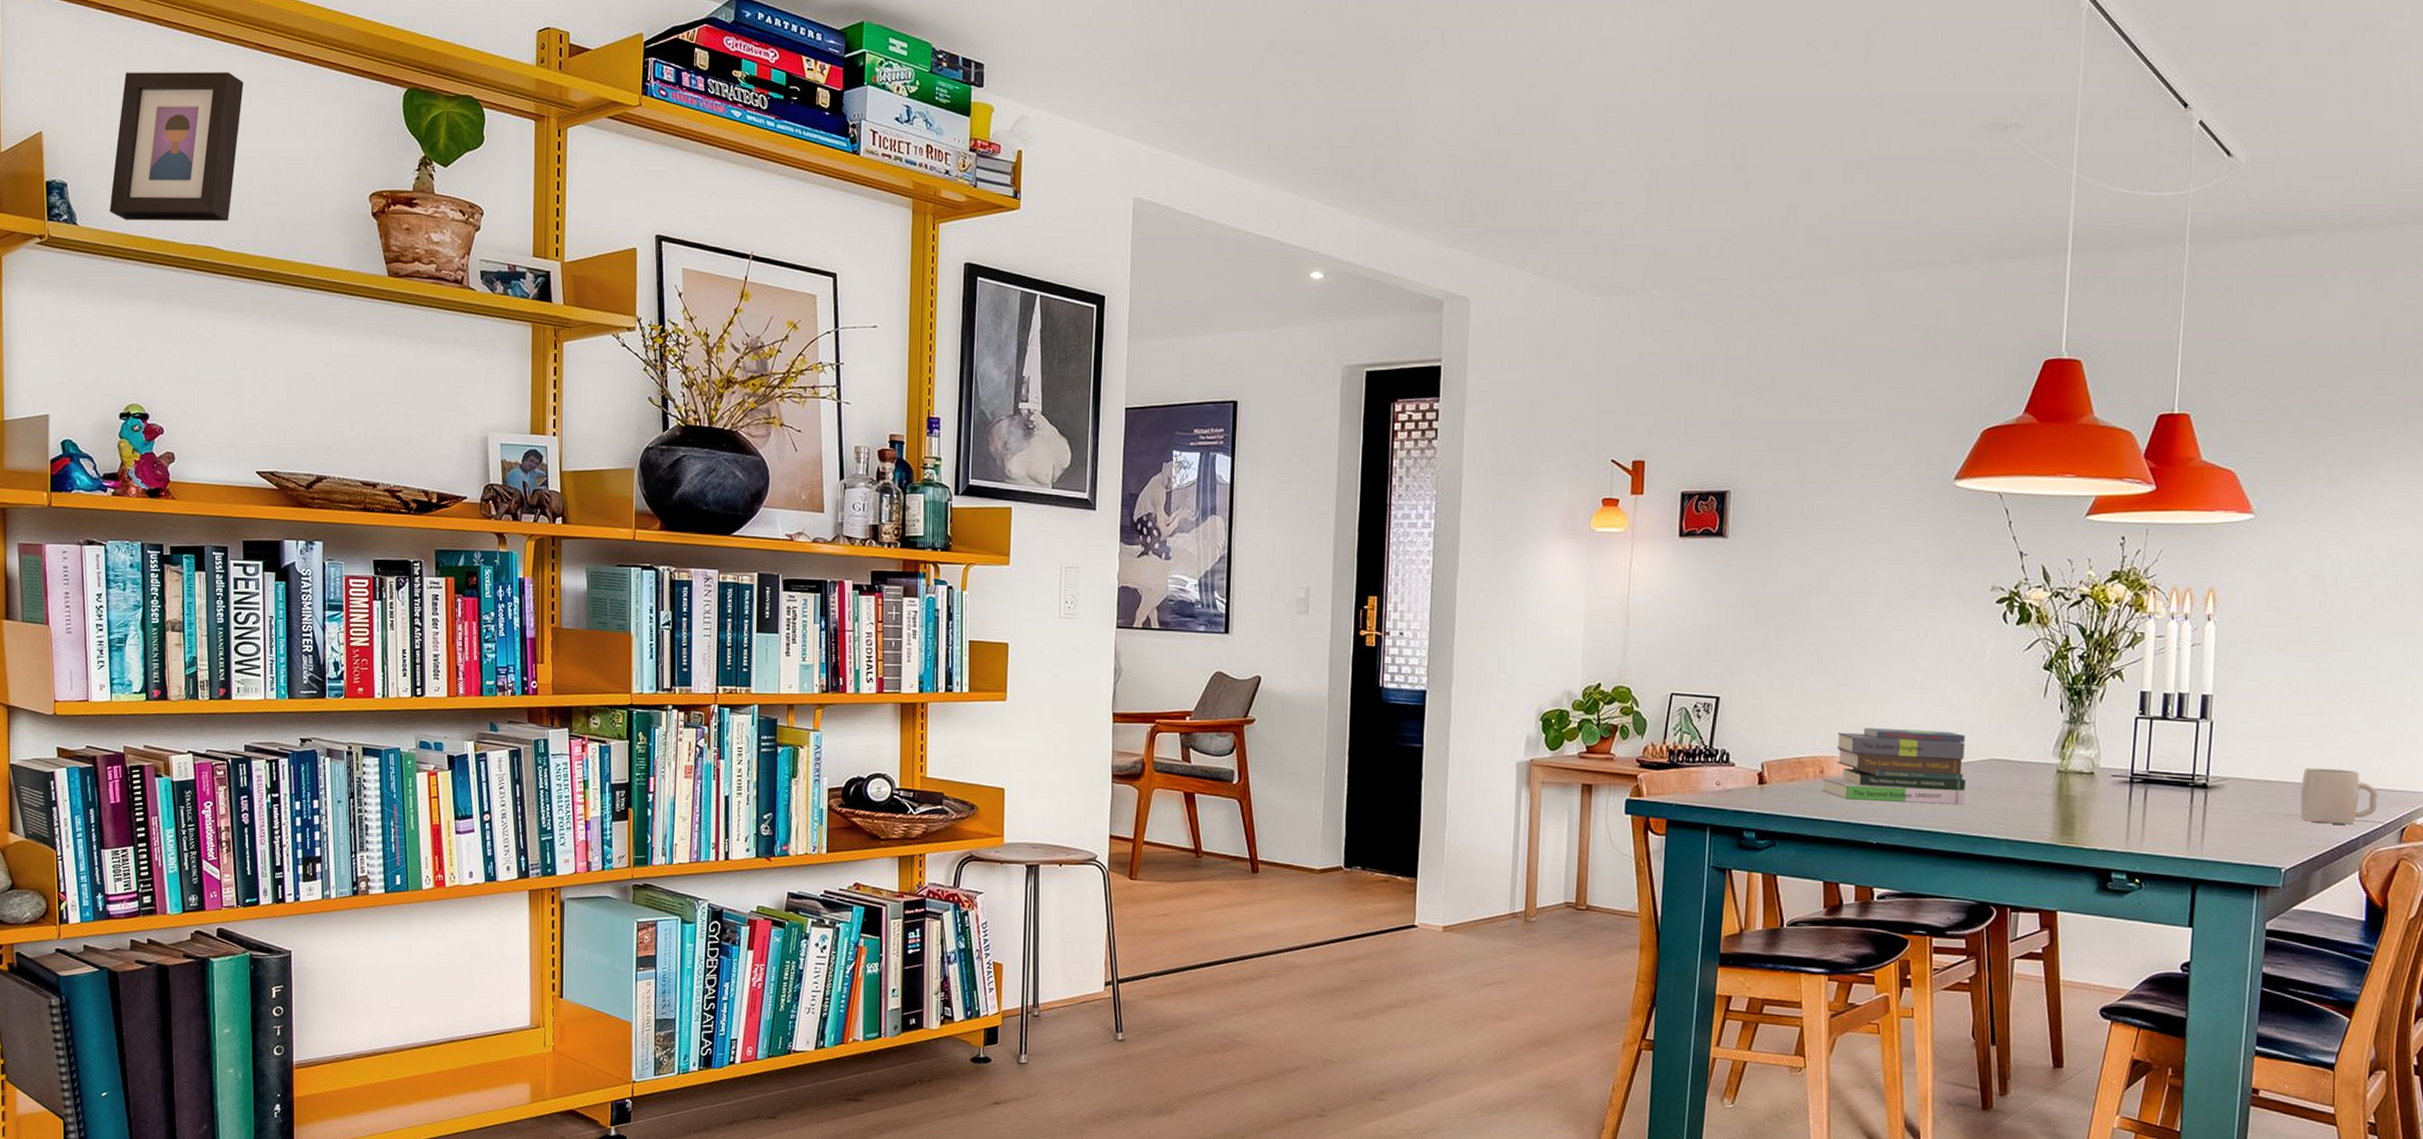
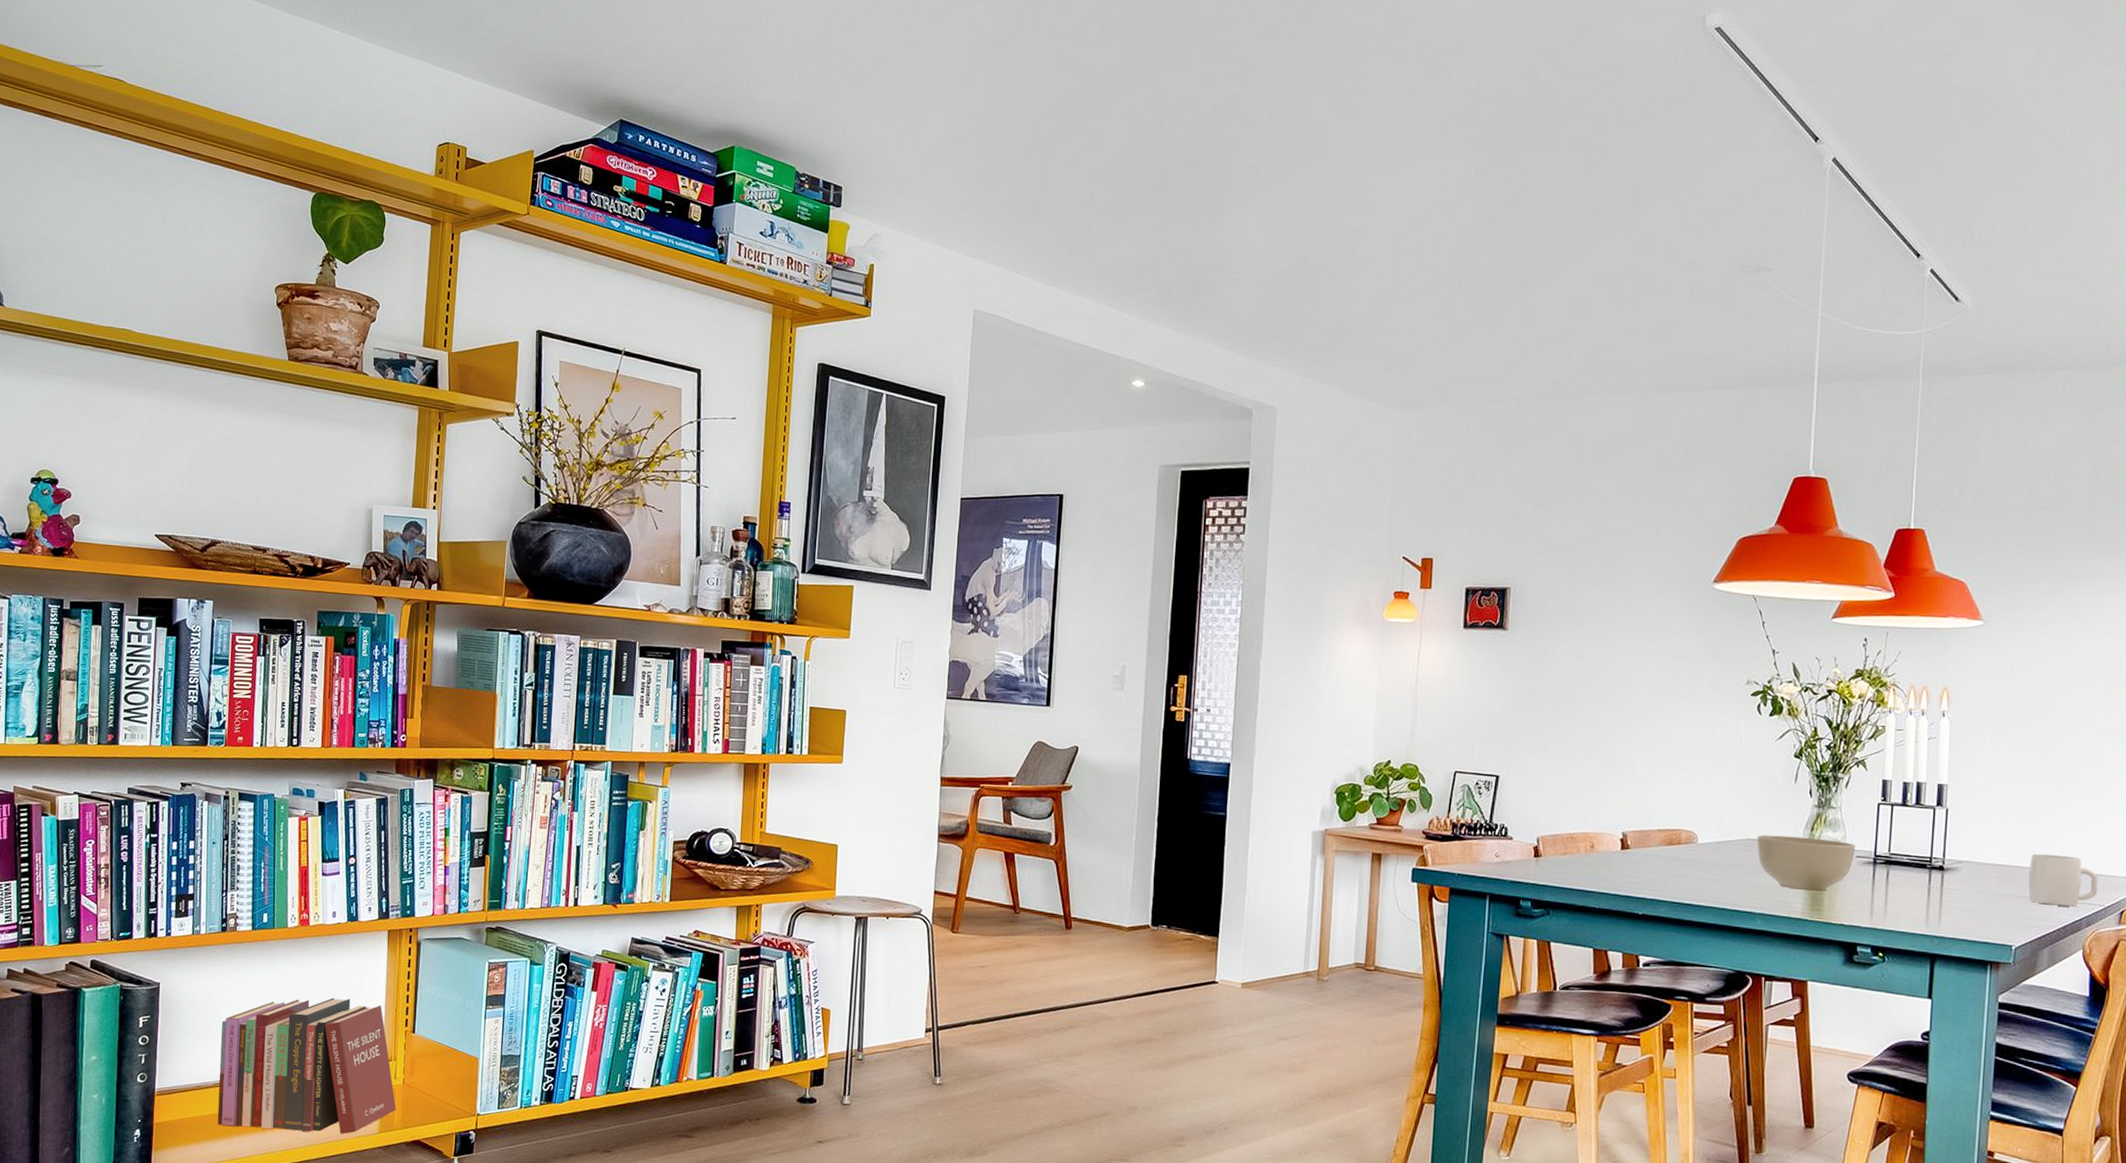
picture frame: present [109,72,244,222] -> none [34,170,166,307]
books: none [358,962,547,1105] -> present [217,997,396,1134]
books: present [1822,728,1966,805] -> none [1592,807,1724,880]
bowl: none [2001,754,2111,814] -> present [1756,834,1856,891]

